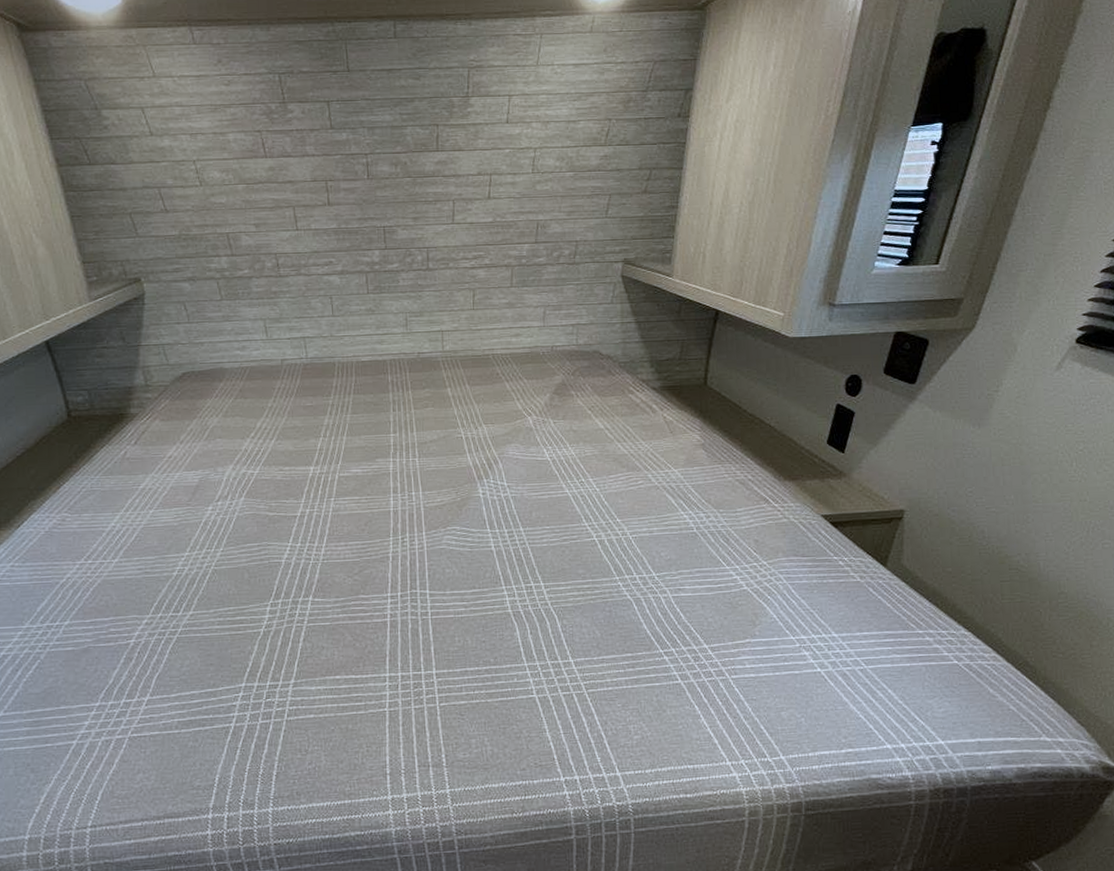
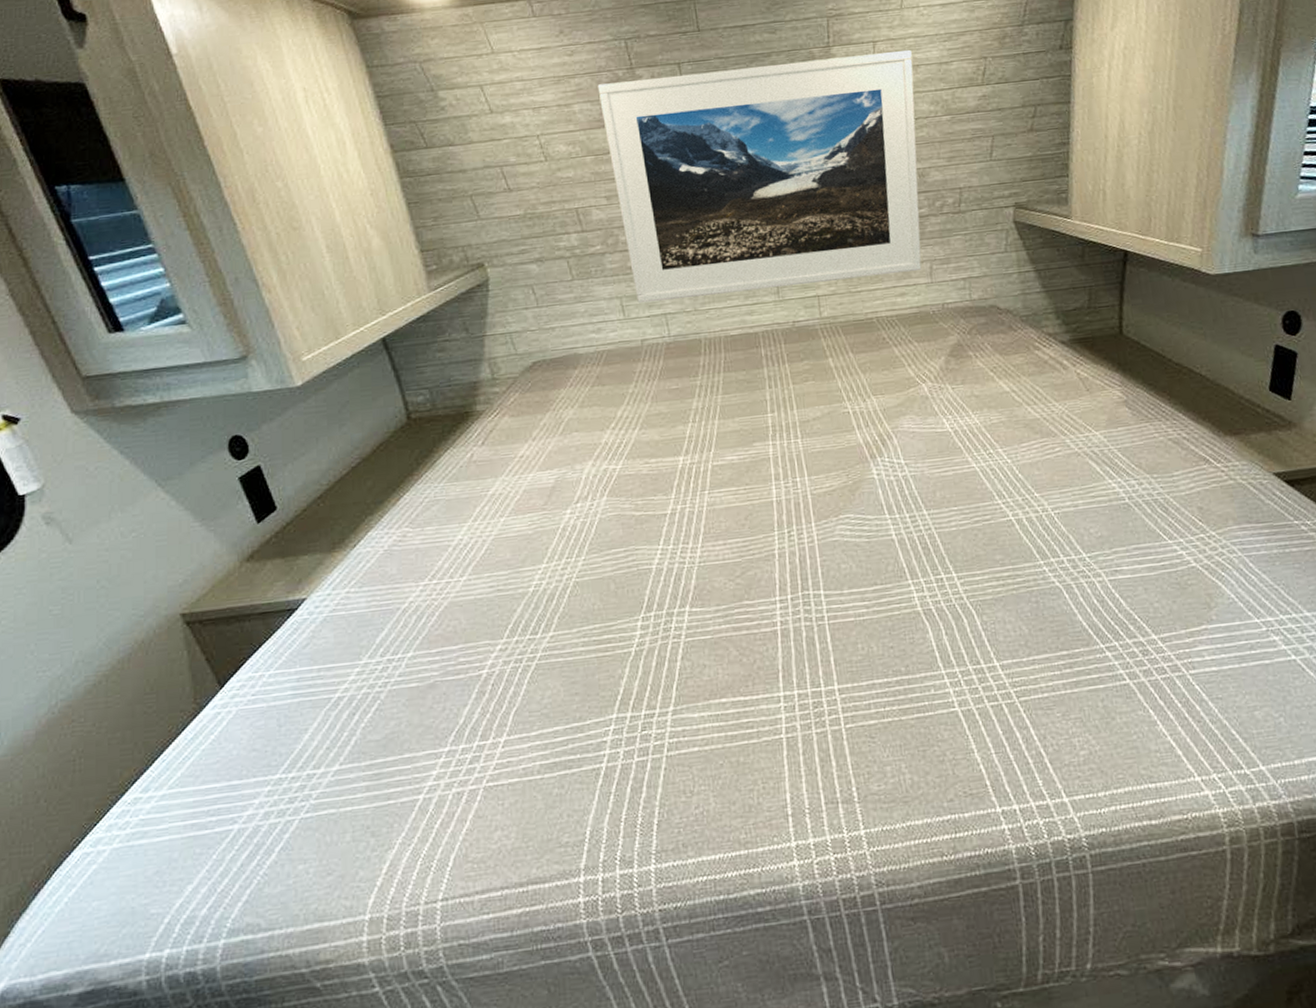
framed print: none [251,105,544,326] -> present [597,49,922,304]

